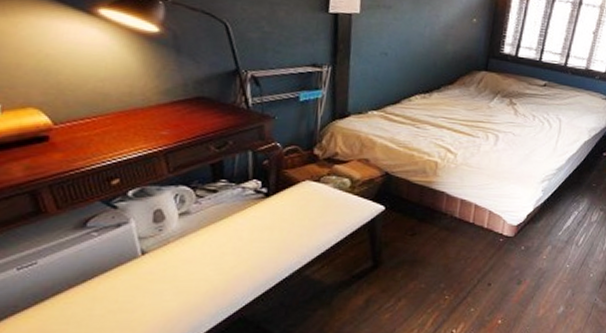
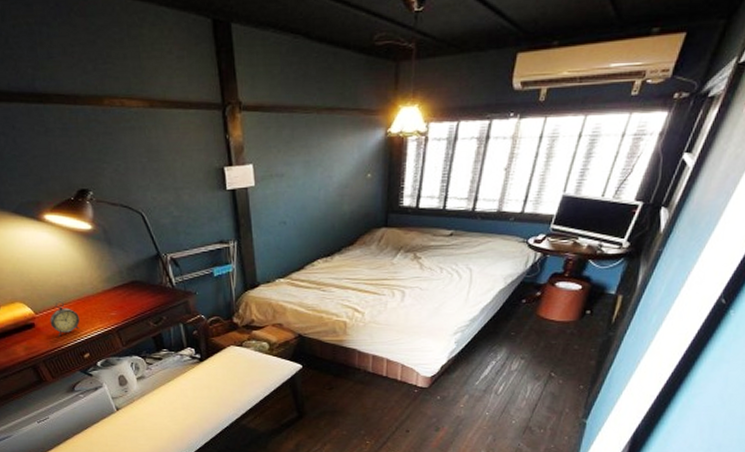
alarm clock: none [72,111,117,156] -> present [50,301,80,337]

